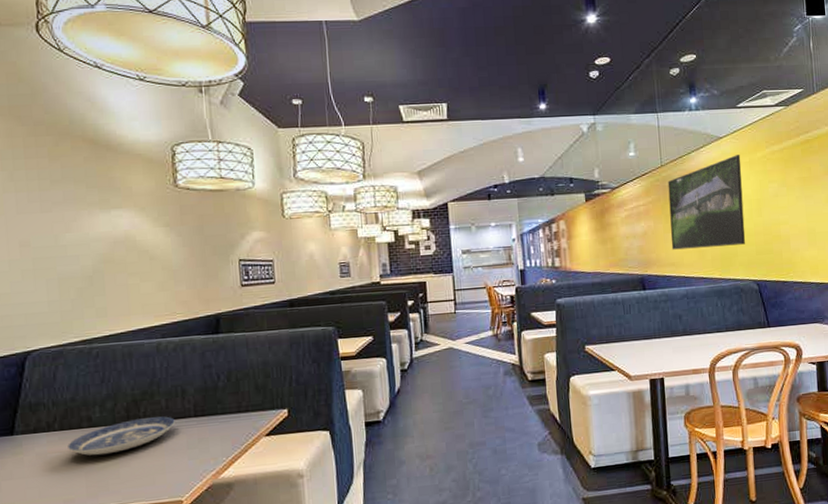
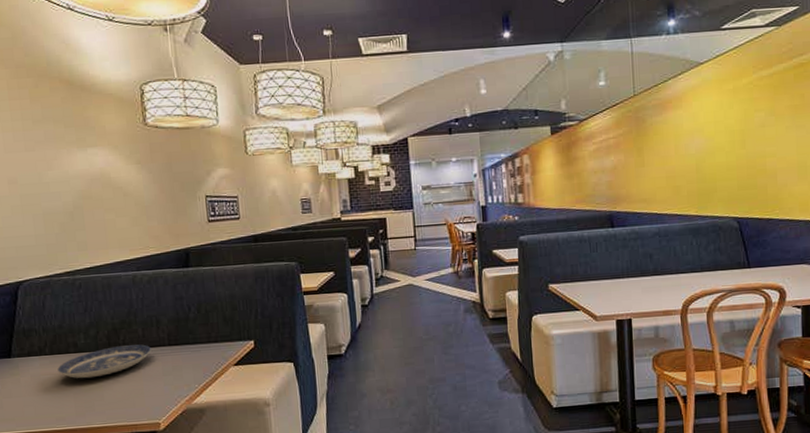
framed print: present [667,155,746,250] -> none [641,81,726,185]

